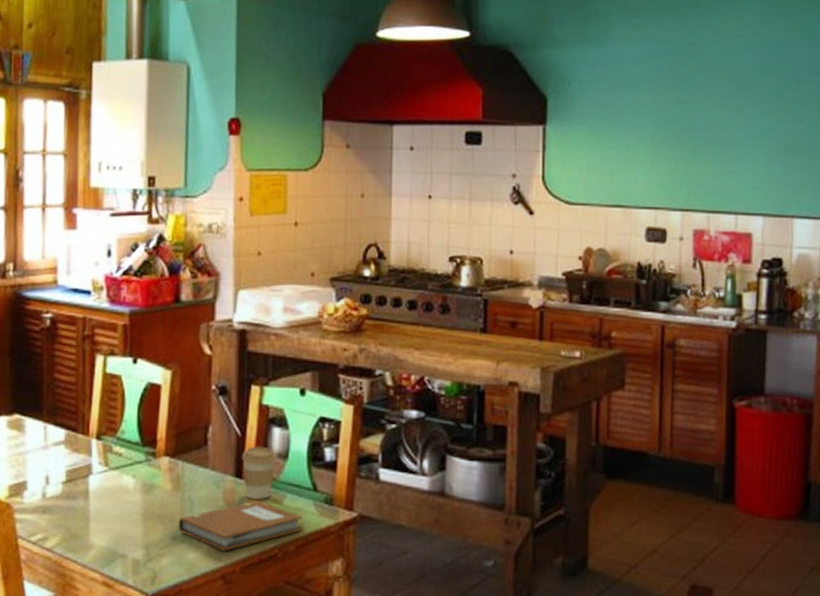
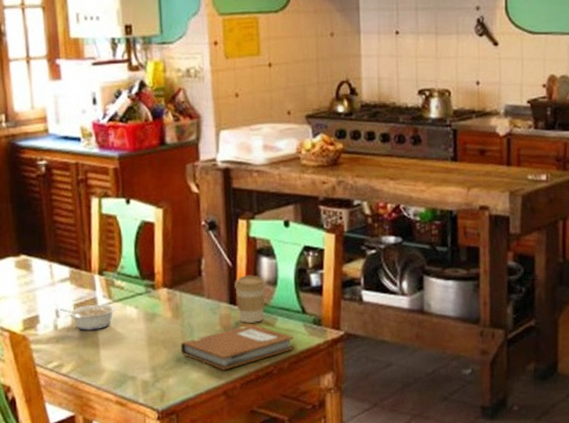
legume: none [50,471,112,500] -> present [60,304,116,331]

